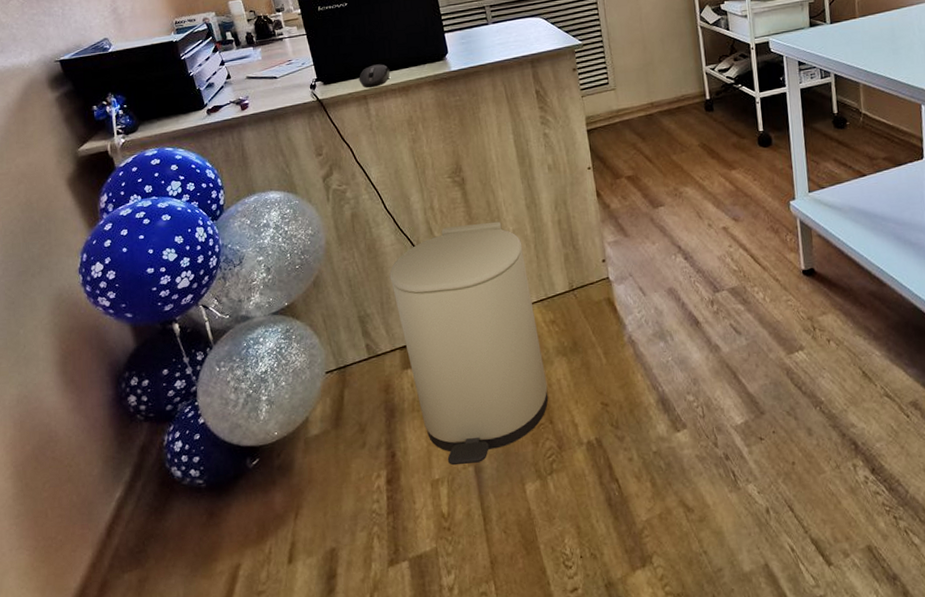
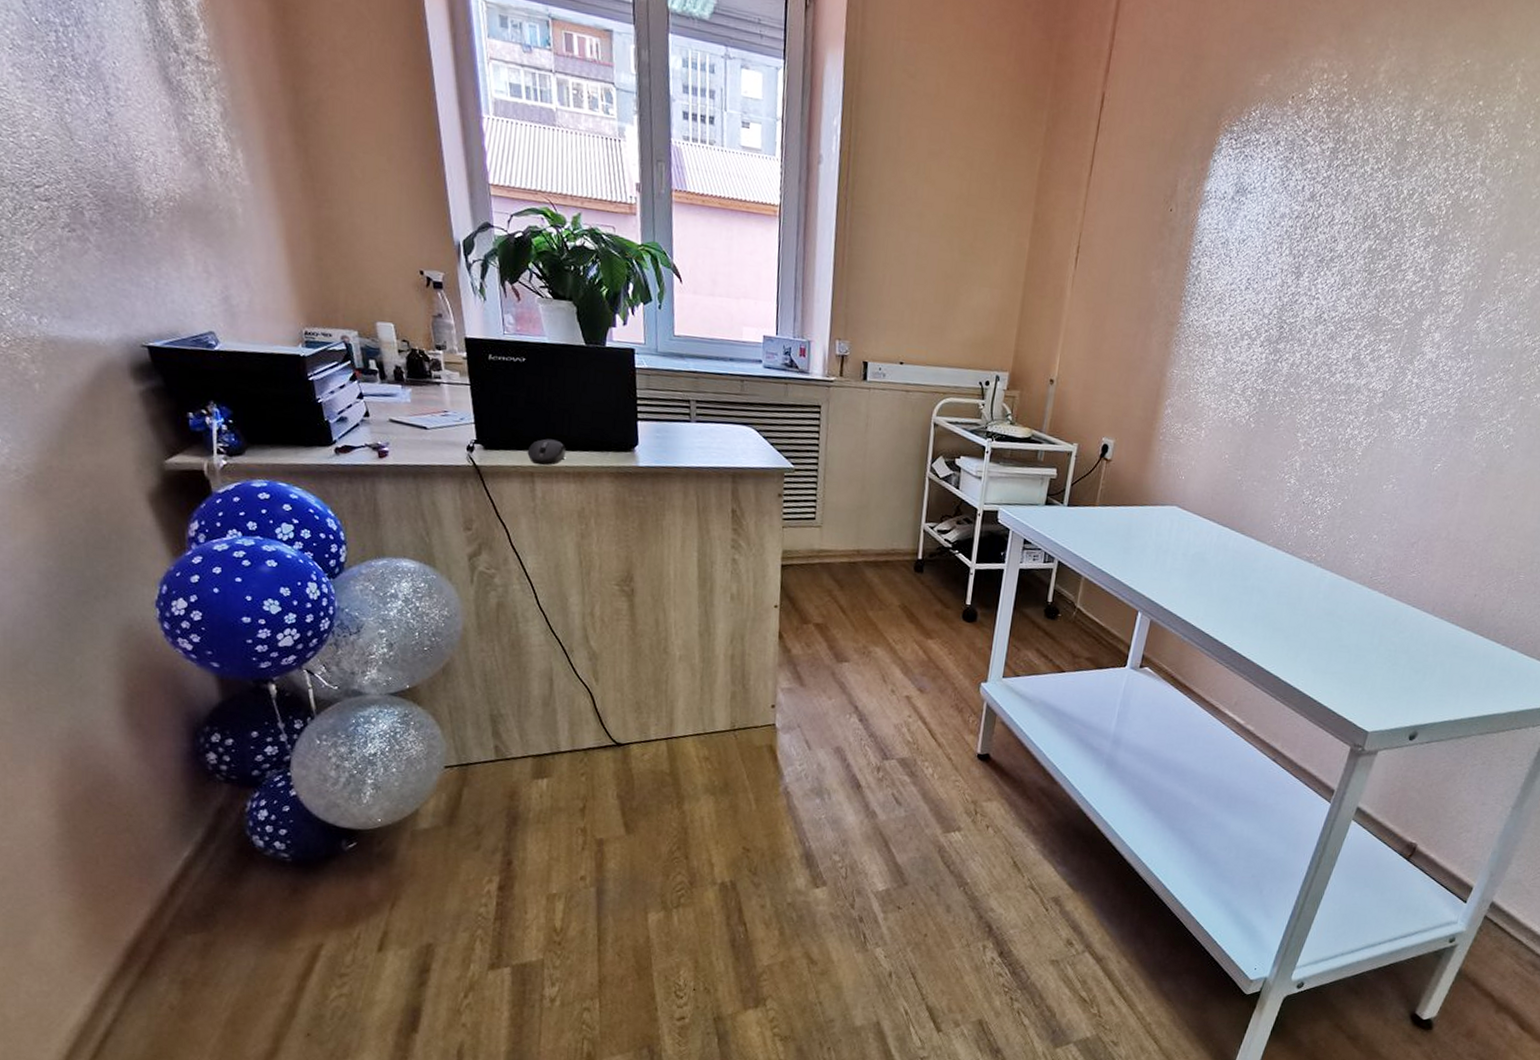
pedal bin: present [389,221,549,466] -> none [532,638,690,885]

